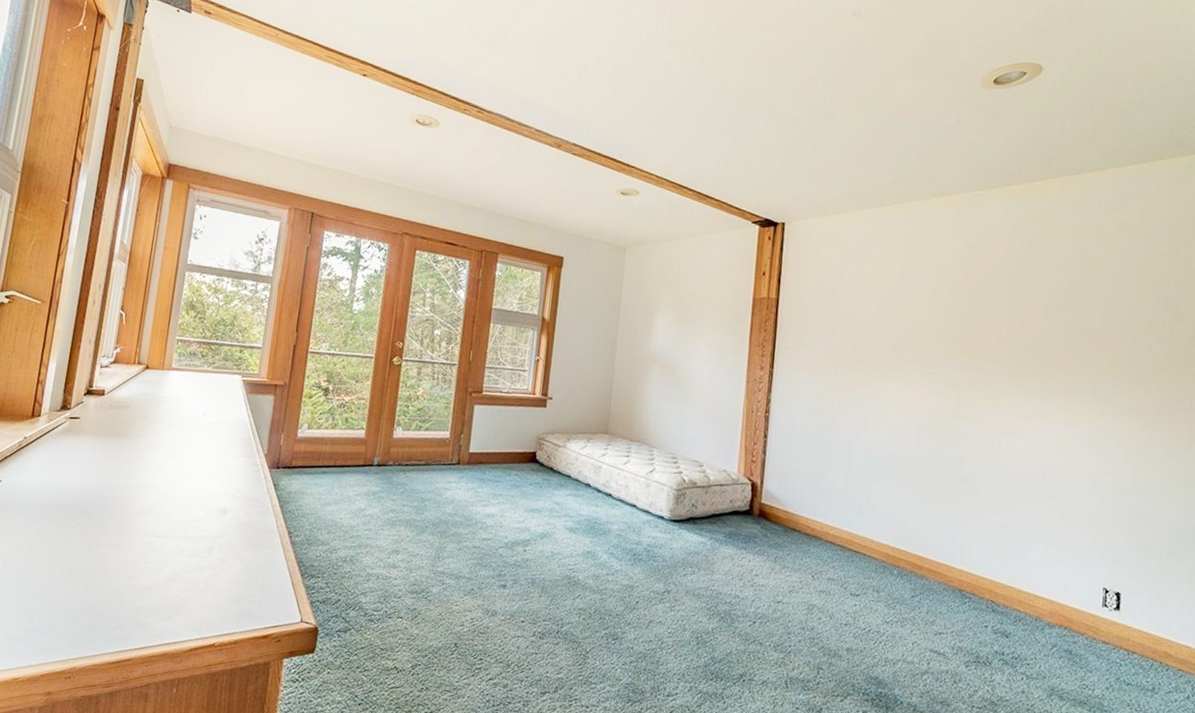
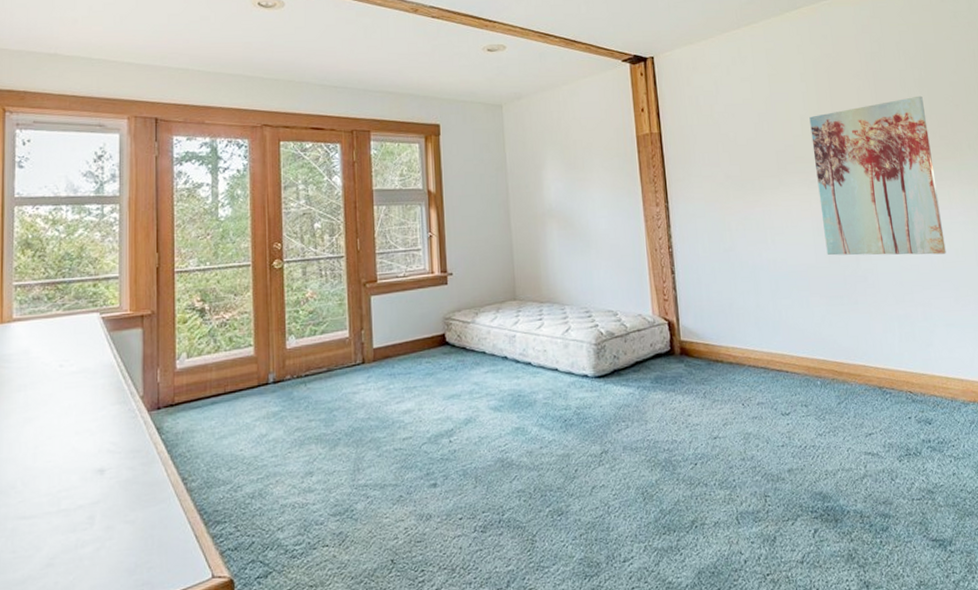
wall art: none [929,304,1068,471] -> present [809,95,946,256]

